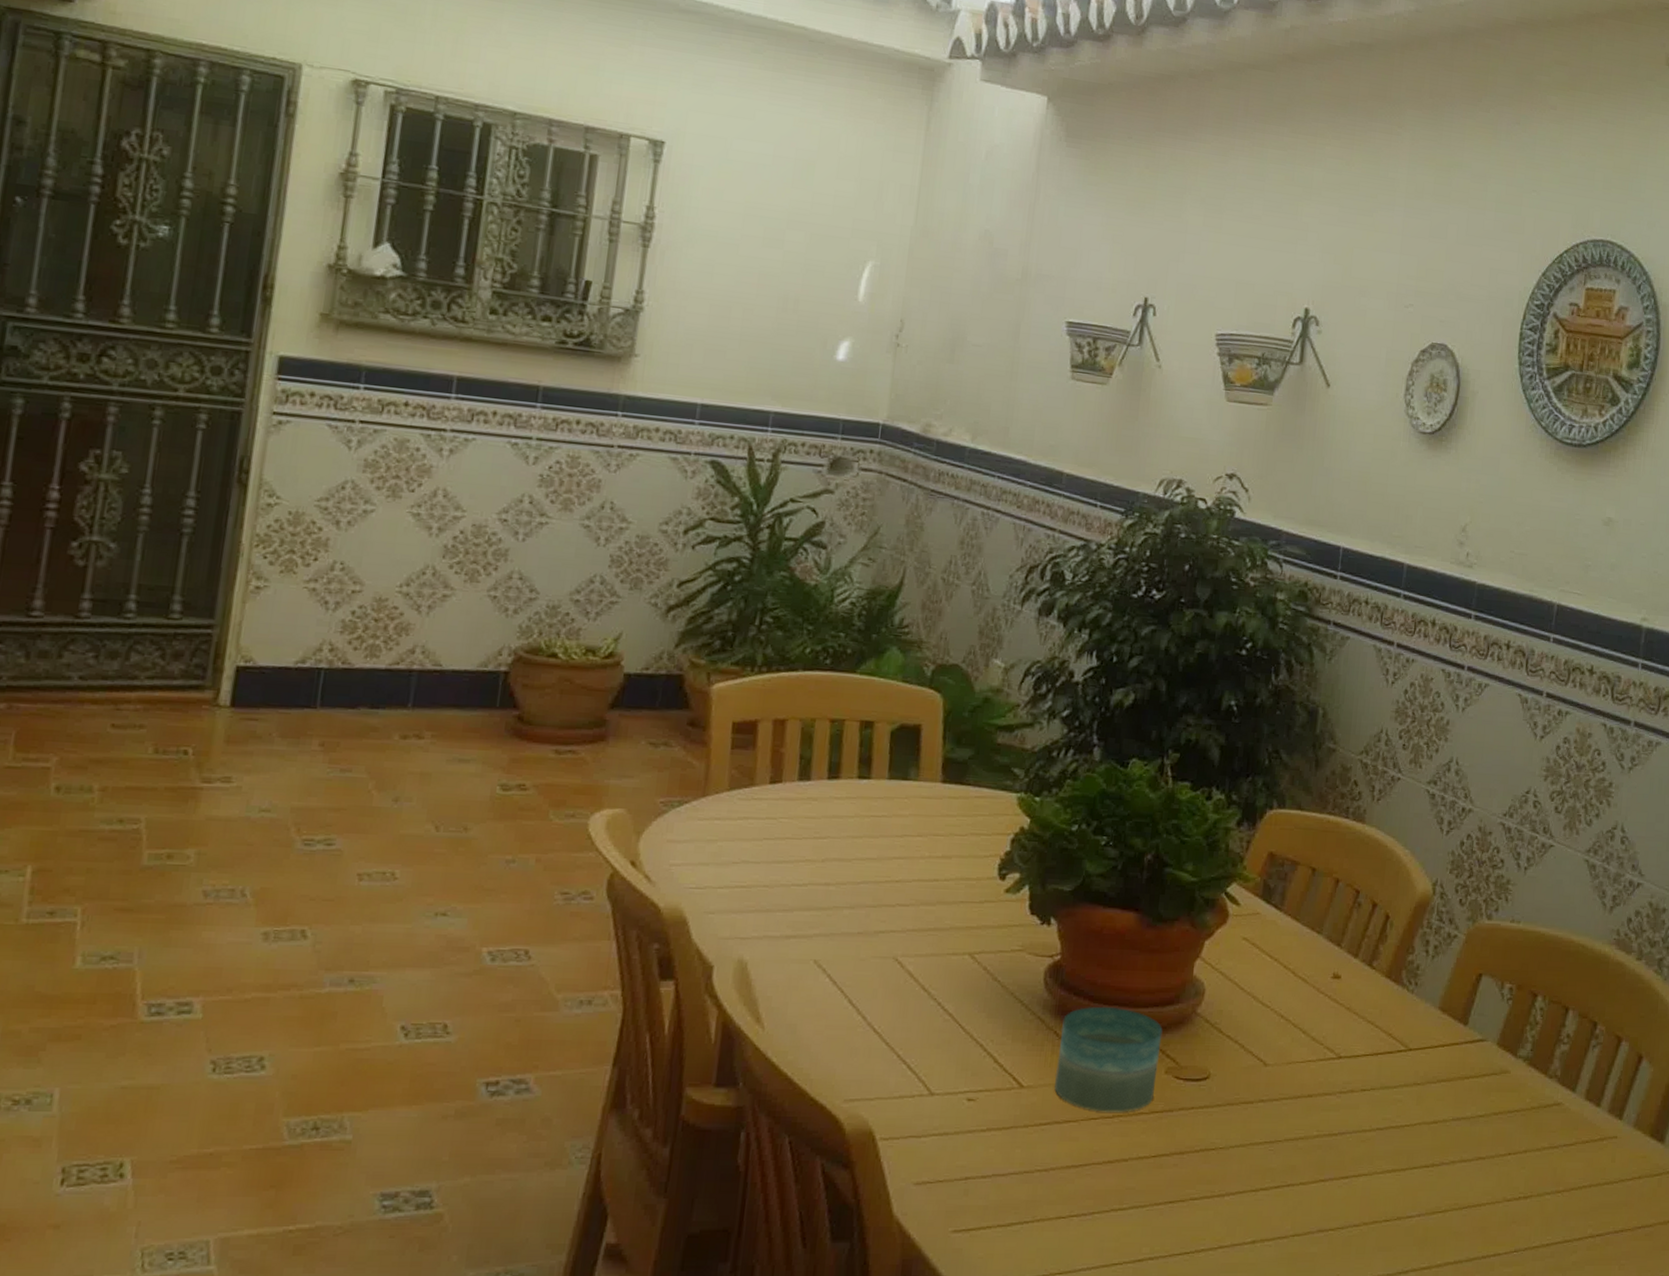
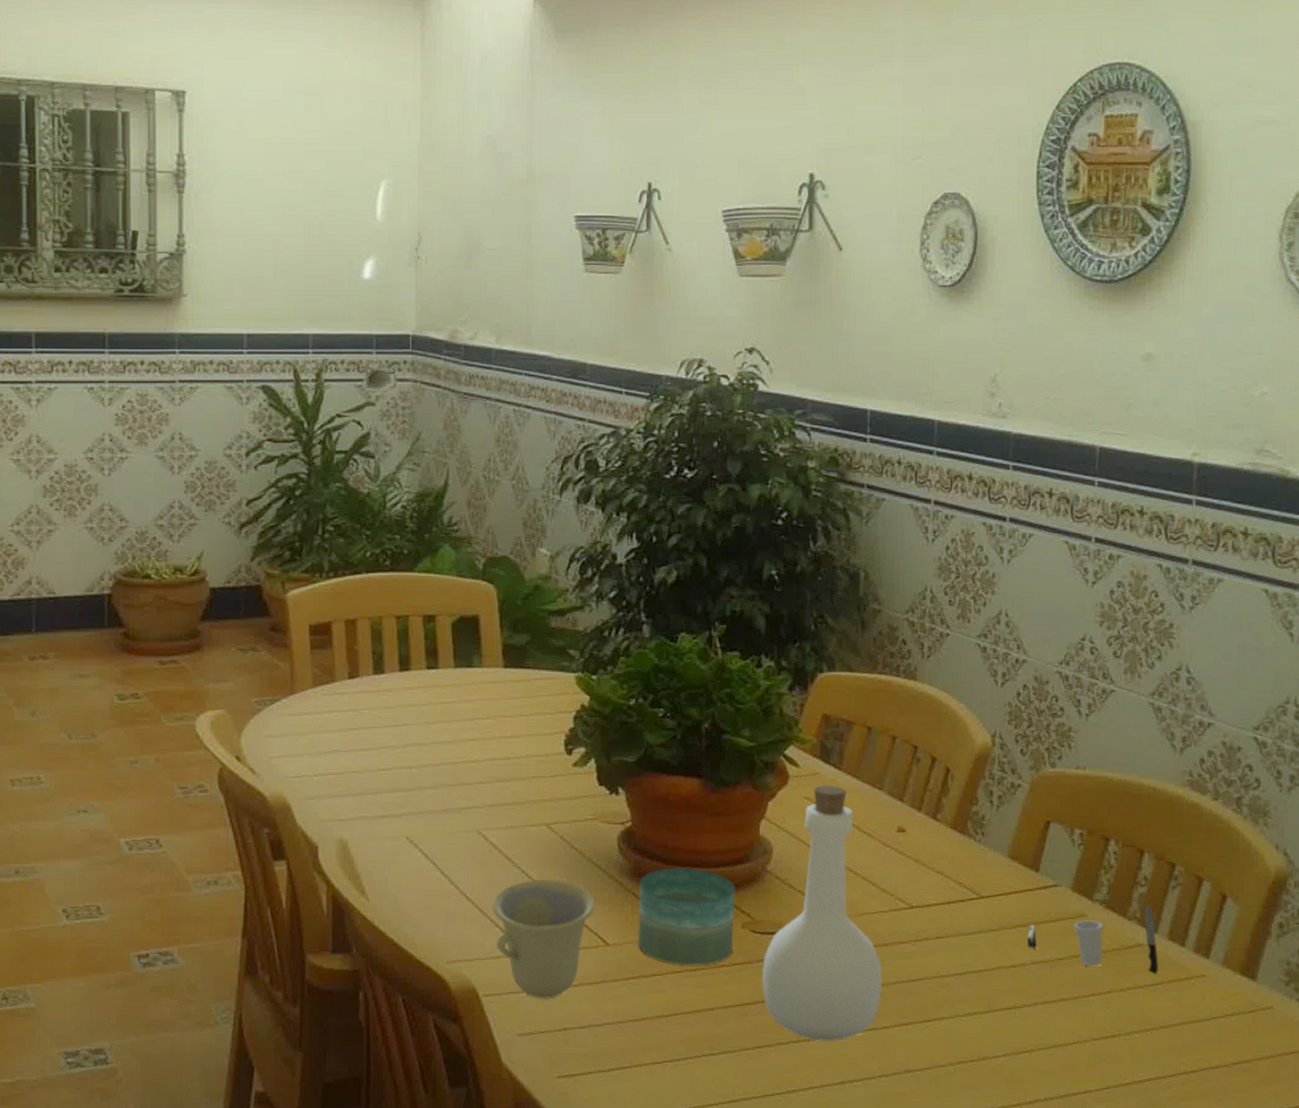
cup: none [900,1013,1014,1144] -> present [492,880,596,999]
bottle: none [1180,925,1304,1197] -> present [761,784,883,1041]
cup: none [1450,1063,1574,1135] -> present [1027,905,1158,975]

